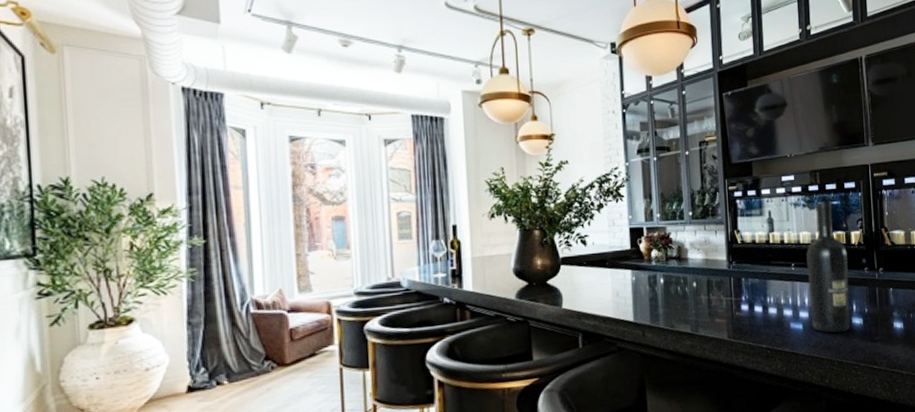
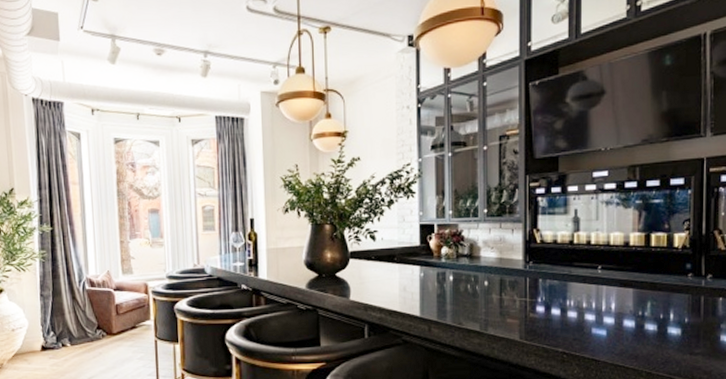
wine bottle: present [806,201,850,333] -> none [616,200,667,342]

